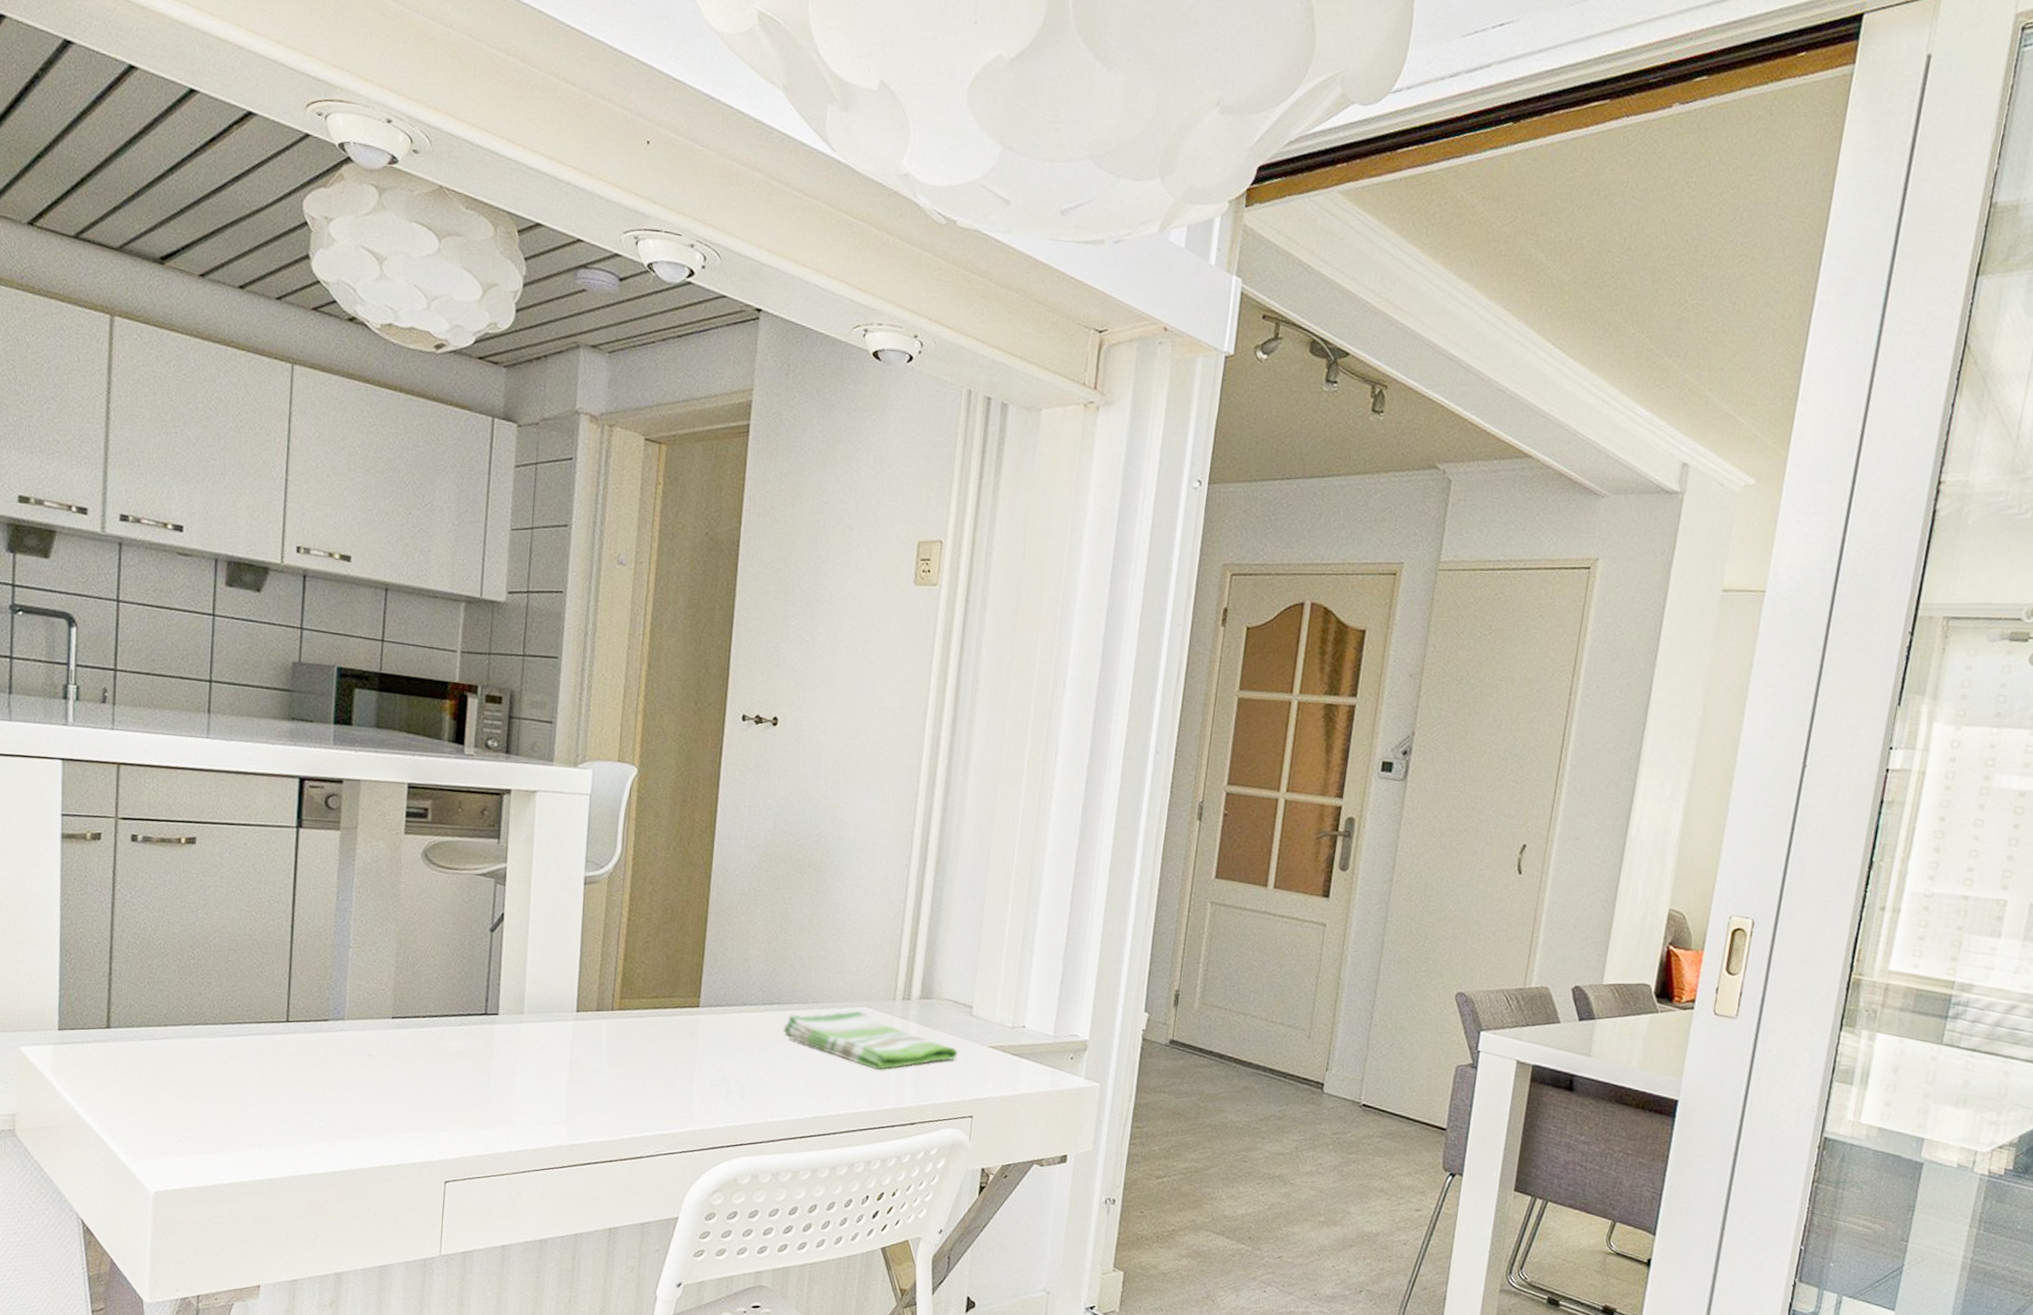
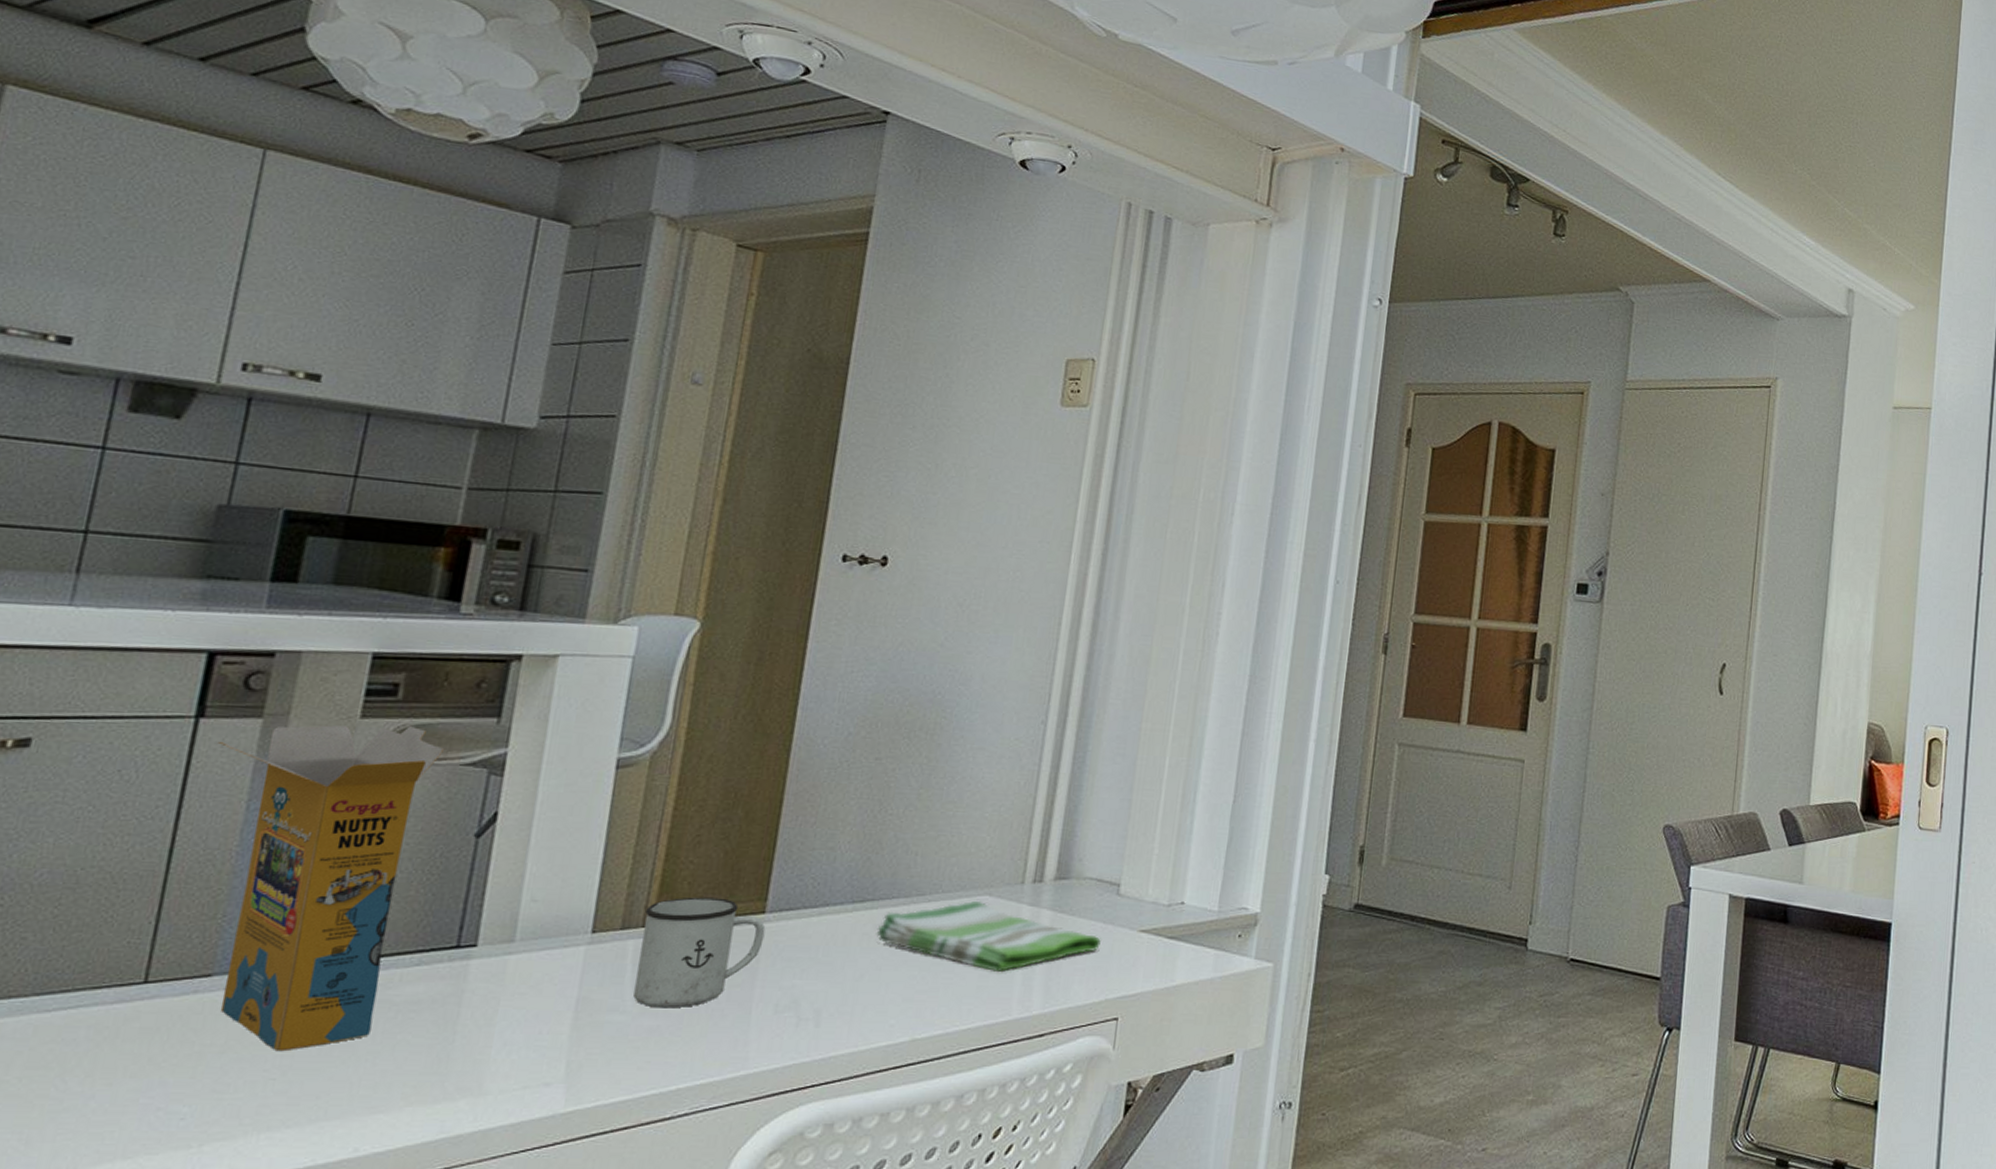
cereal box: none [313,838,463,1080] -> present [218,725,444,1052]
mug: none [609,990,700,1075] -> present [633,897,766,1009]

